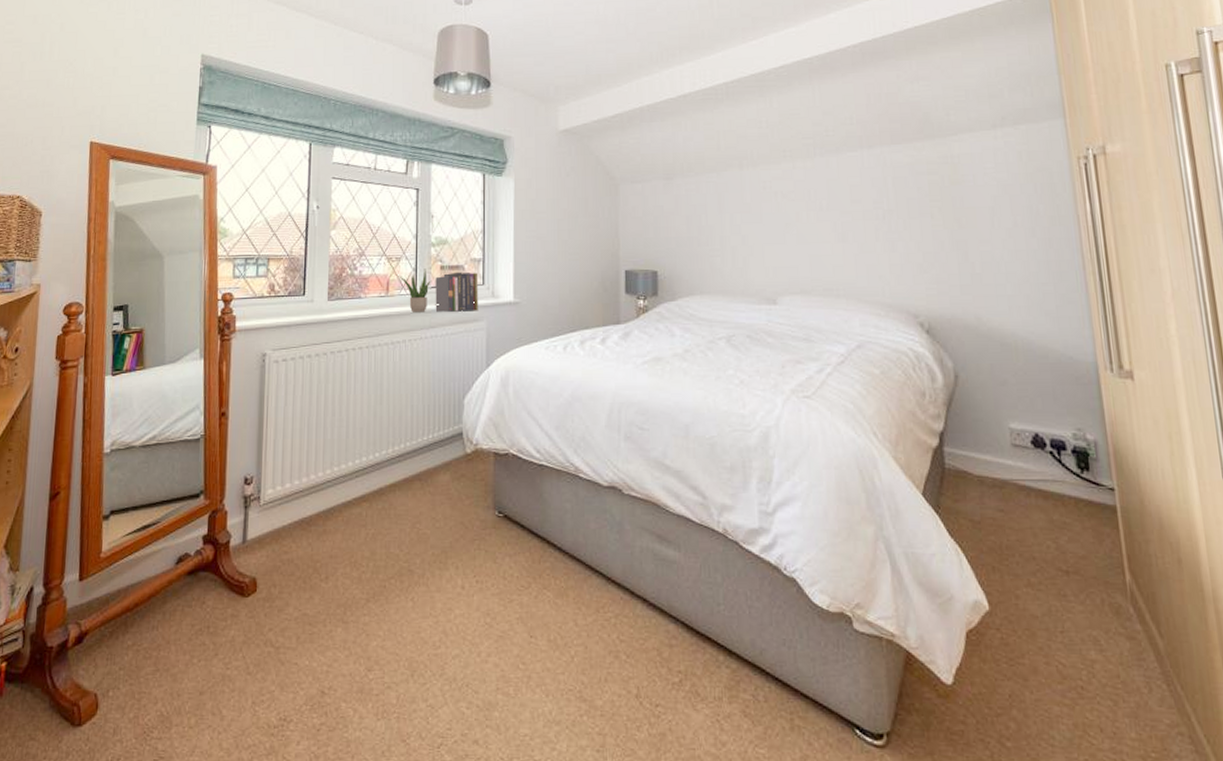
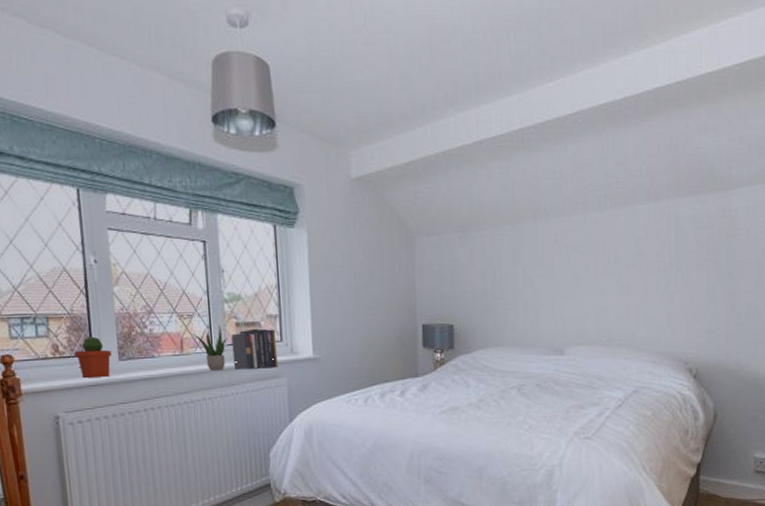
succulent plant: none [288,277,322,318] -> present [75,336,111,379]

